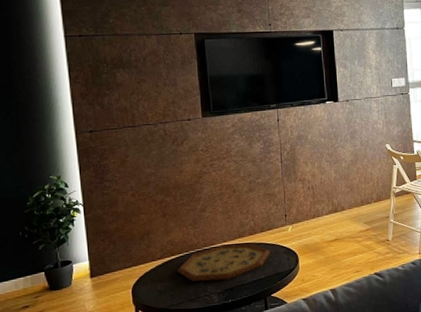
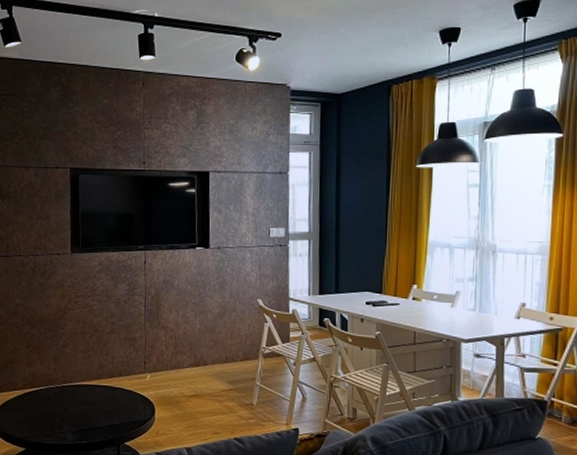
decorative tray: present [177,242,270,282] -> none [36,384,127,420]

